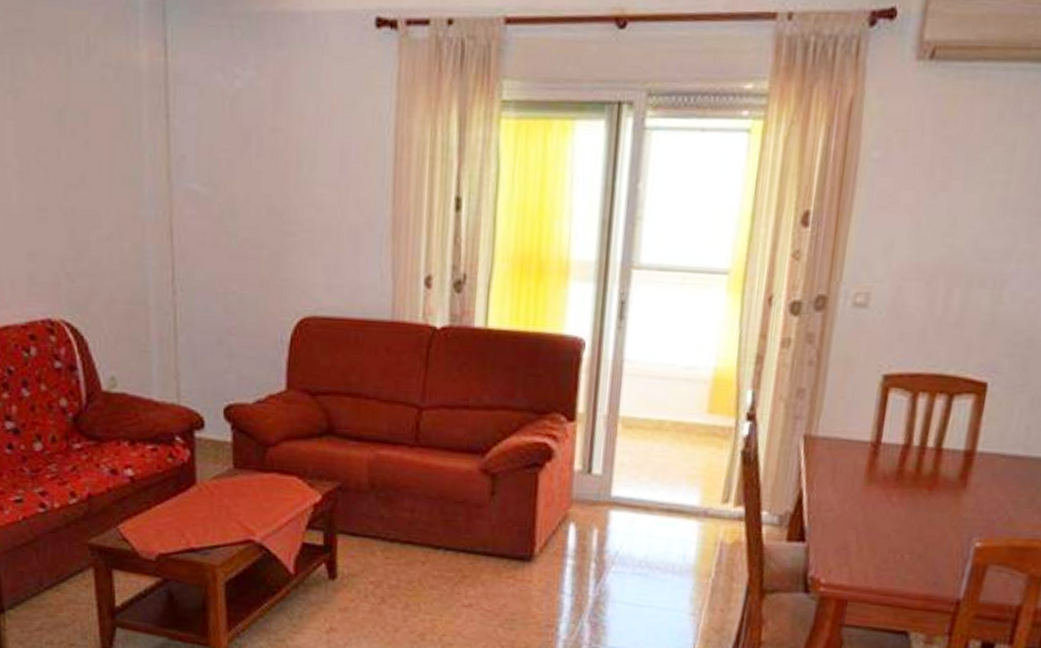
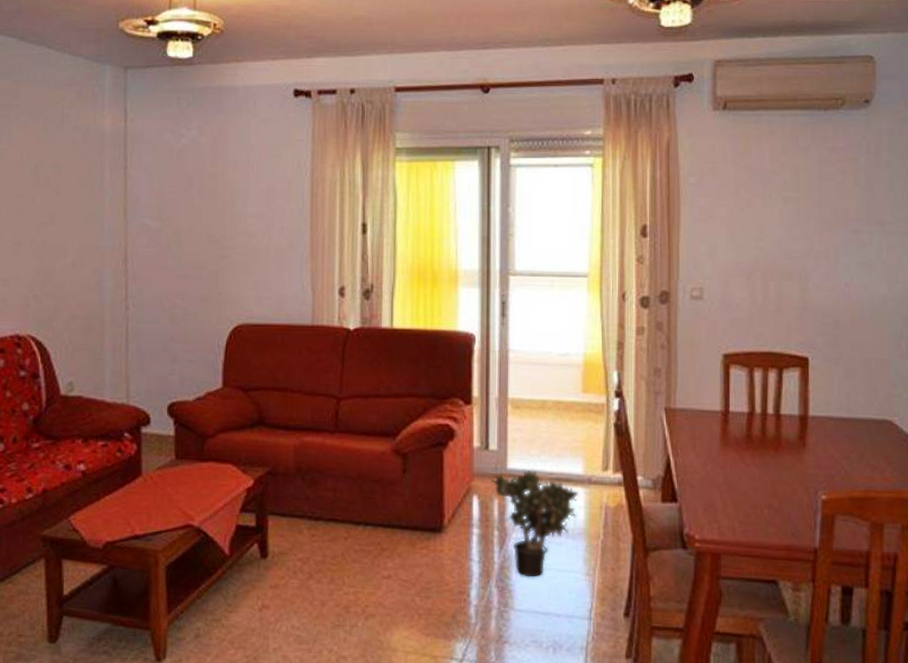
potted plant: none [591,499,691,615] -> present [490,471,578,578]

